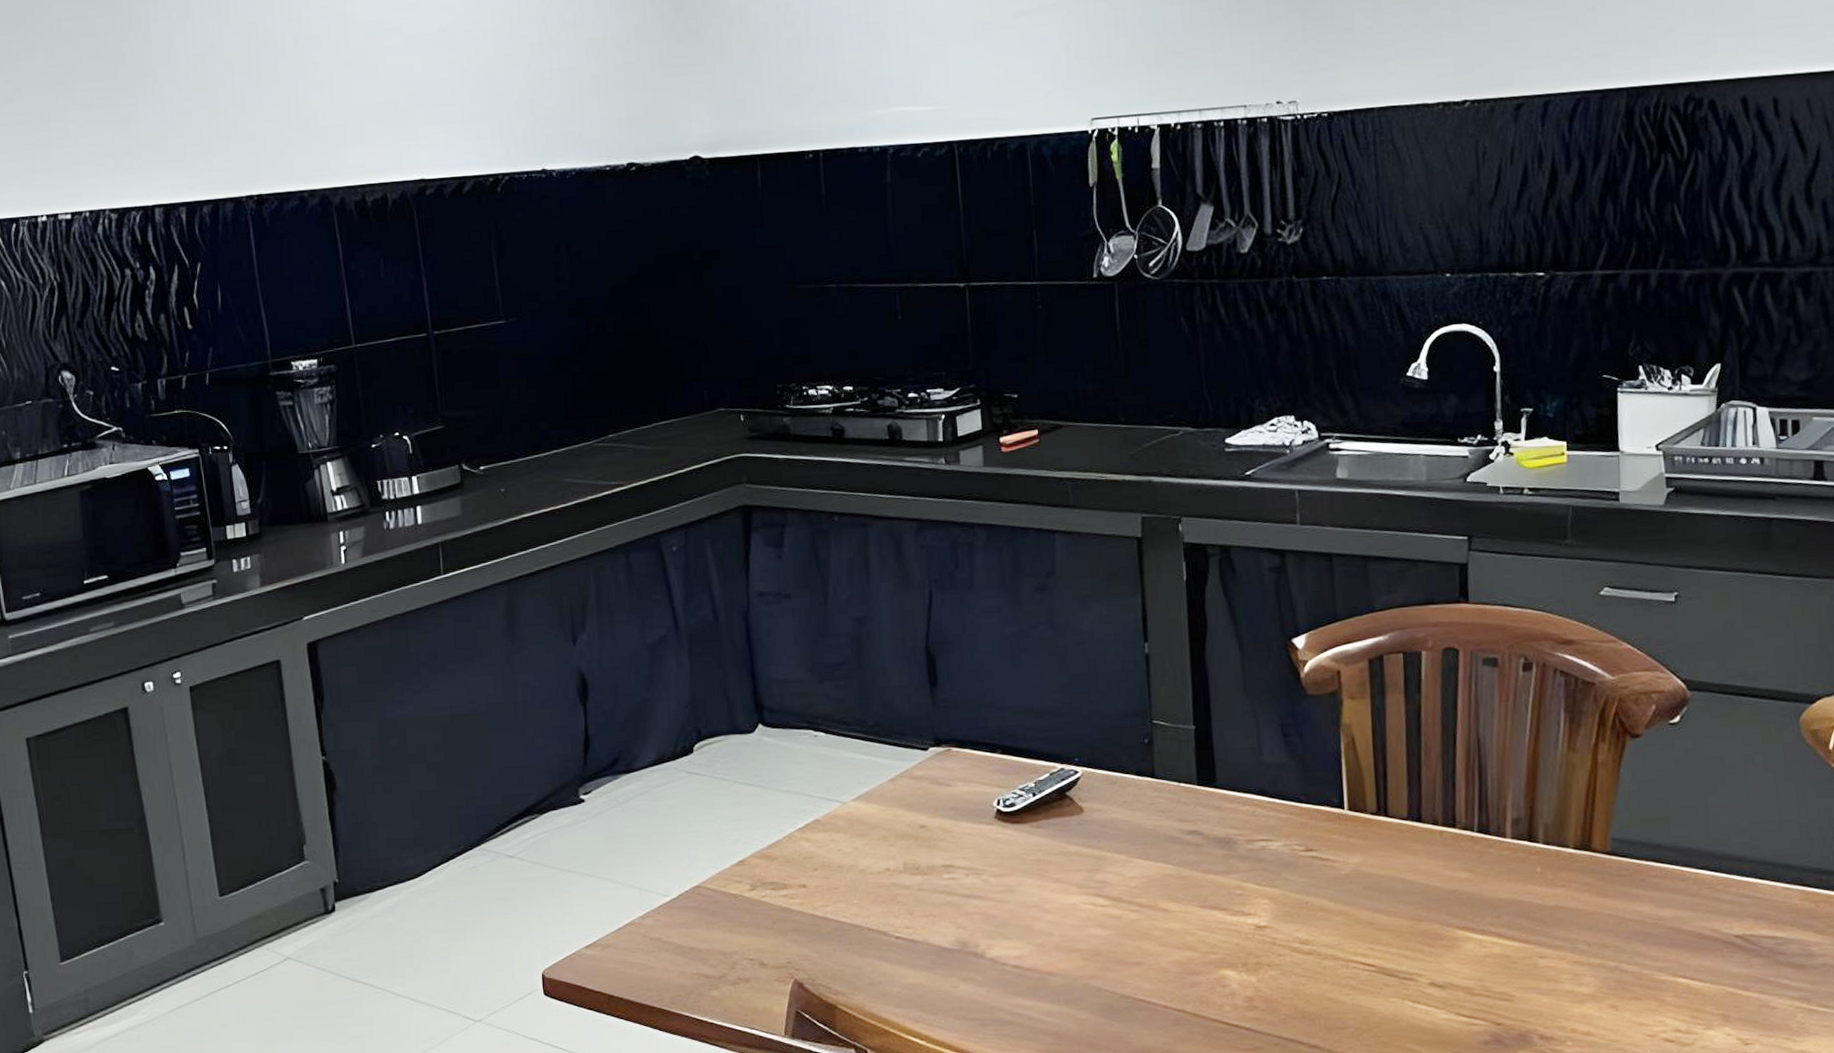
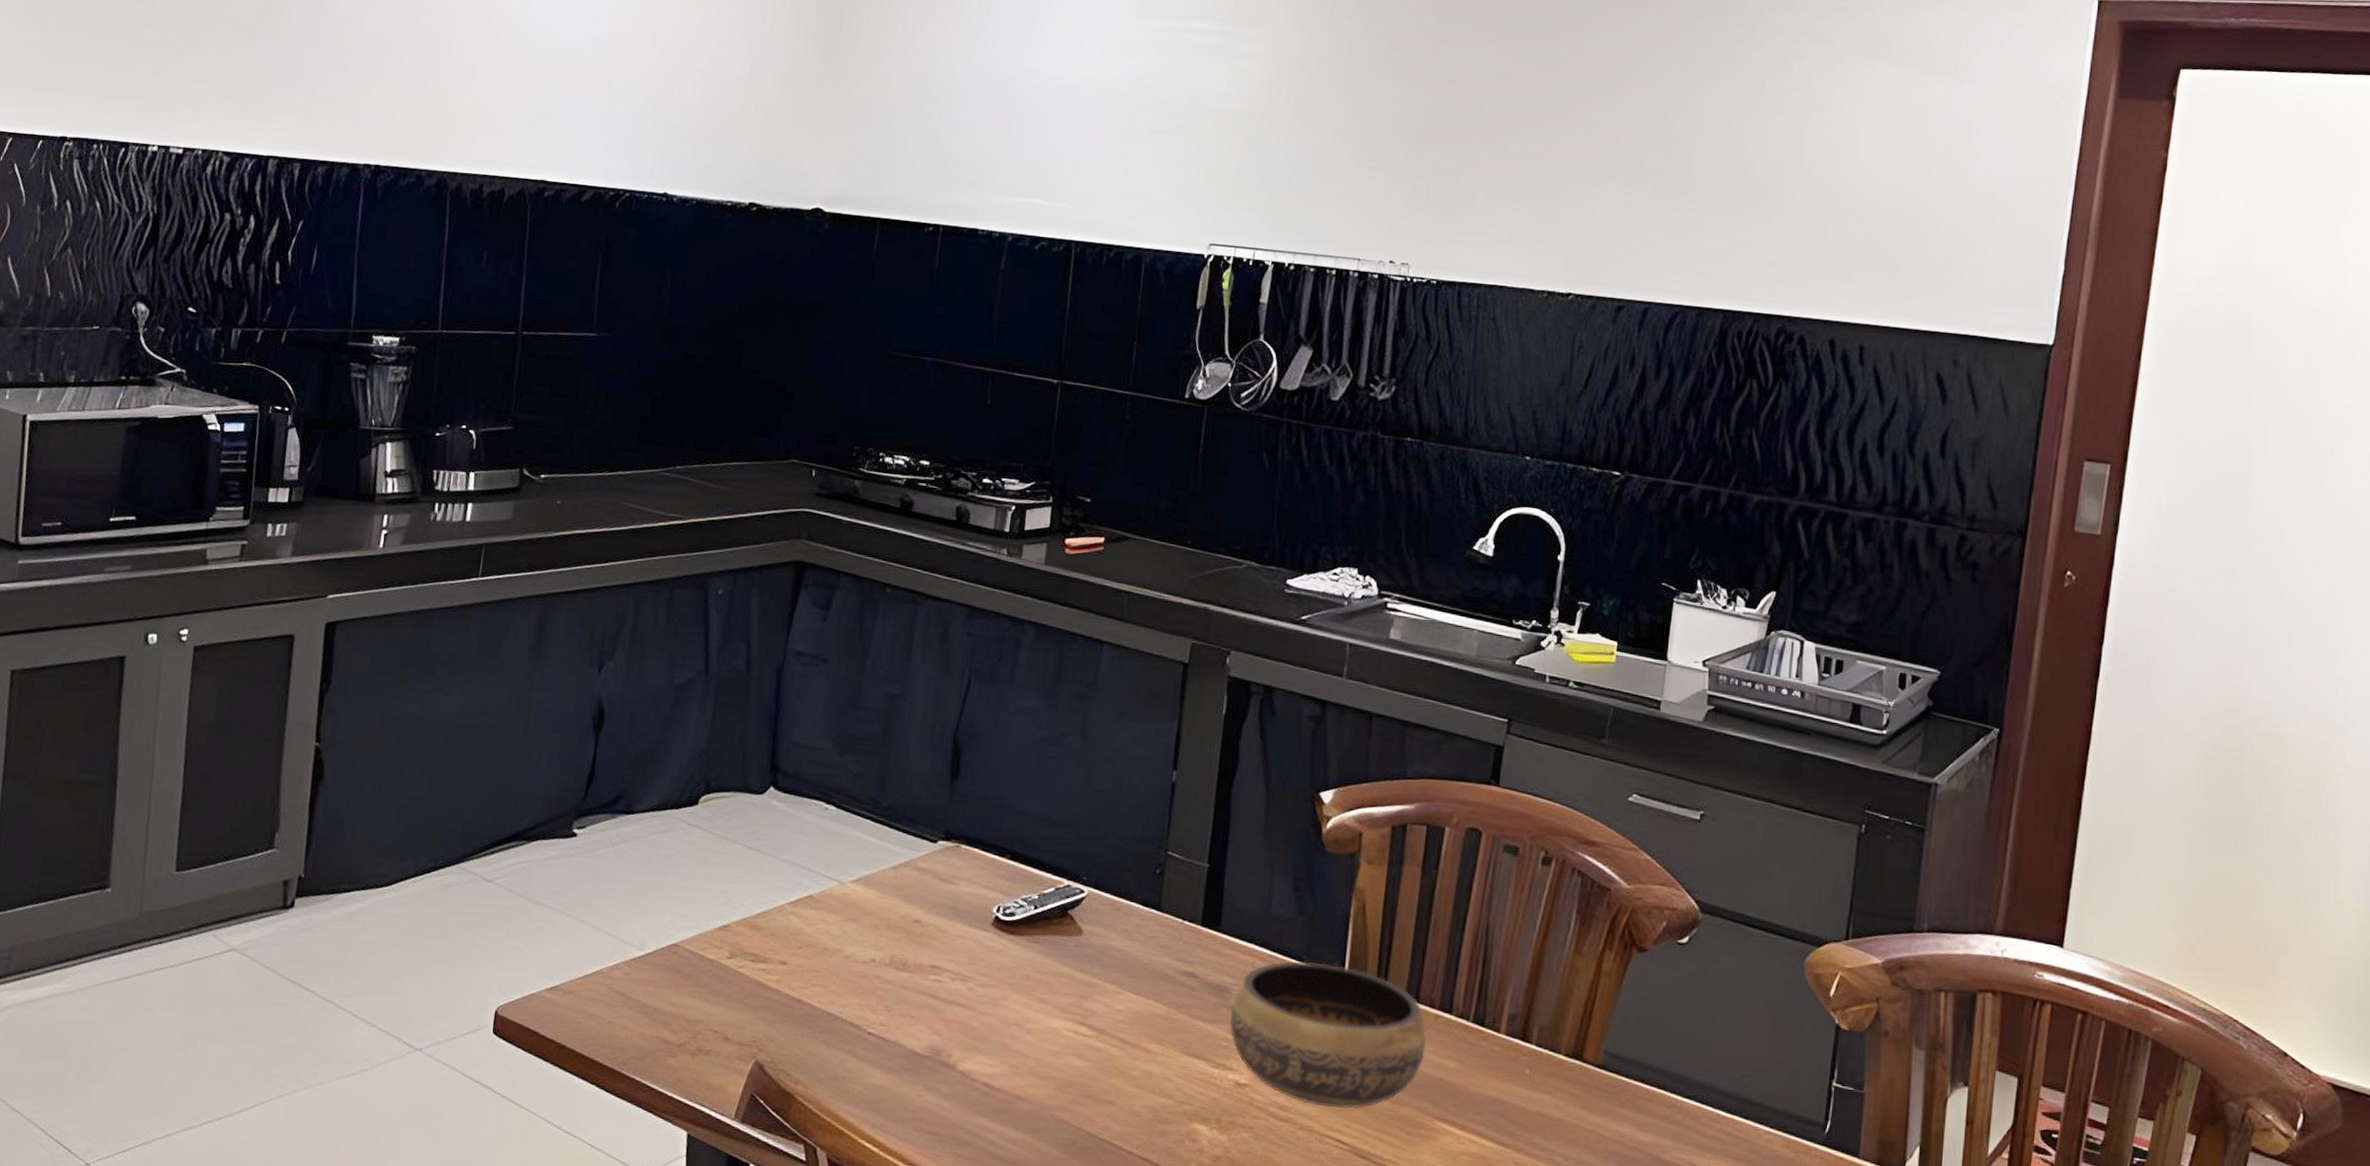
bowl: none [1239,800,1436,935] -> present [1229,961,1427,1109]

